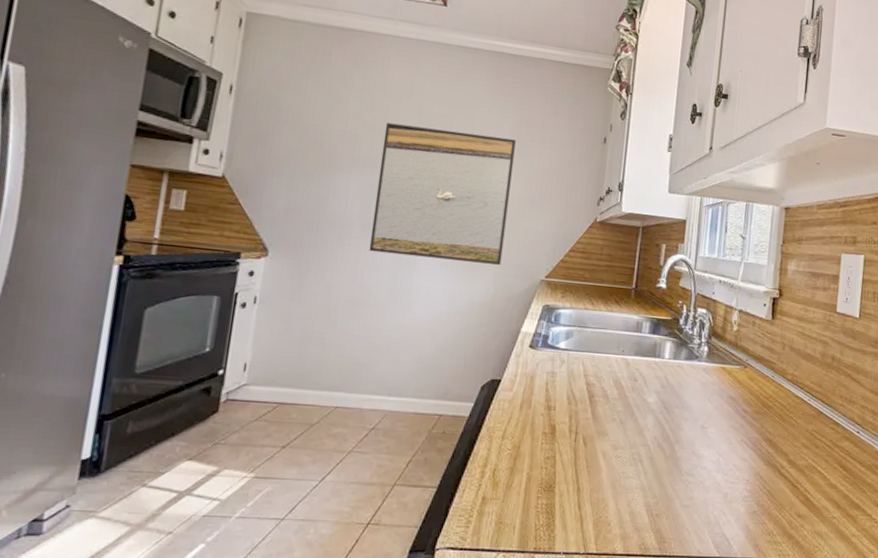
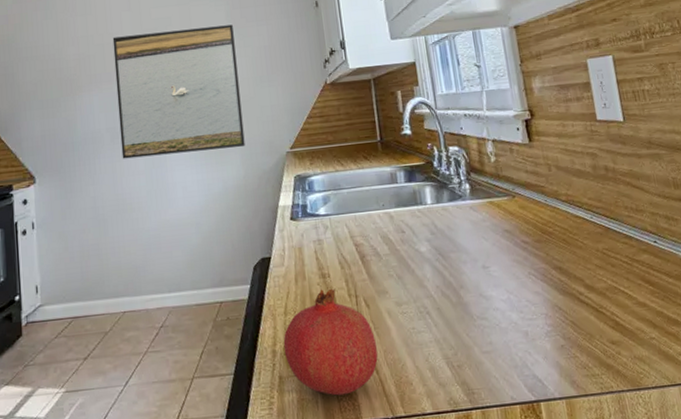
fruit: none [493,420,585,525] -> present [283,288,378,396]

